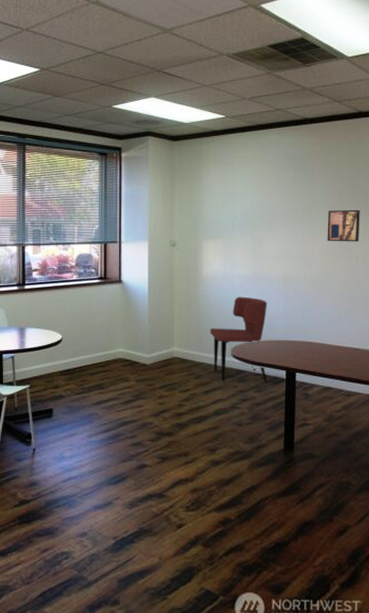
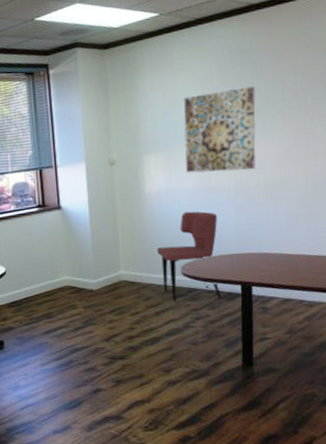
wall art: none [241,189,306,264] -> present [184,86,256,173]
wall art: present [327,209,360,242] -> none [280,102,319,143]

